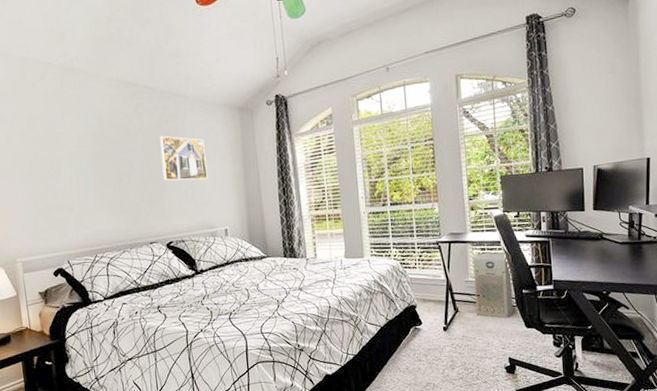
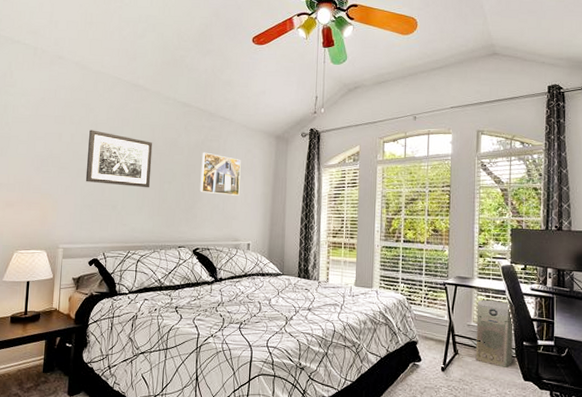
wall art: none [26,126,107,186] -> present [85,130,153,188]

